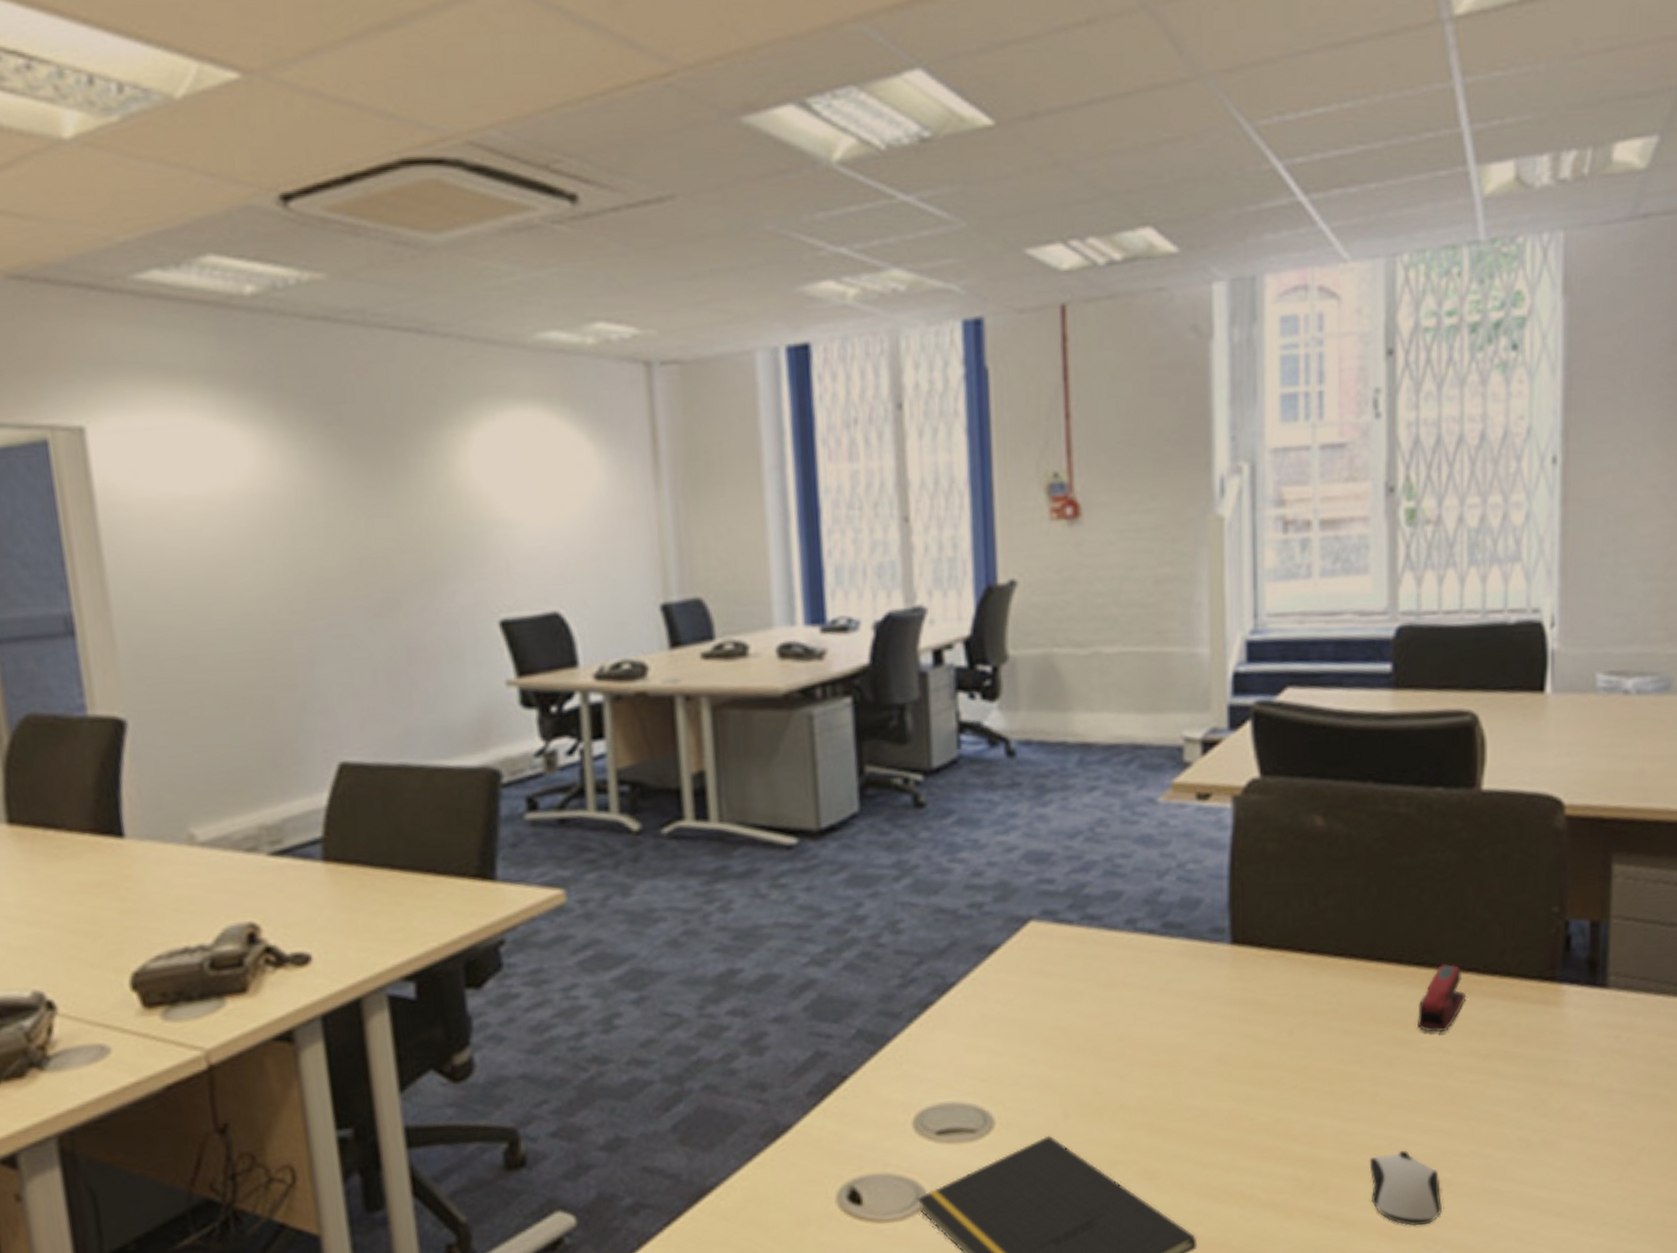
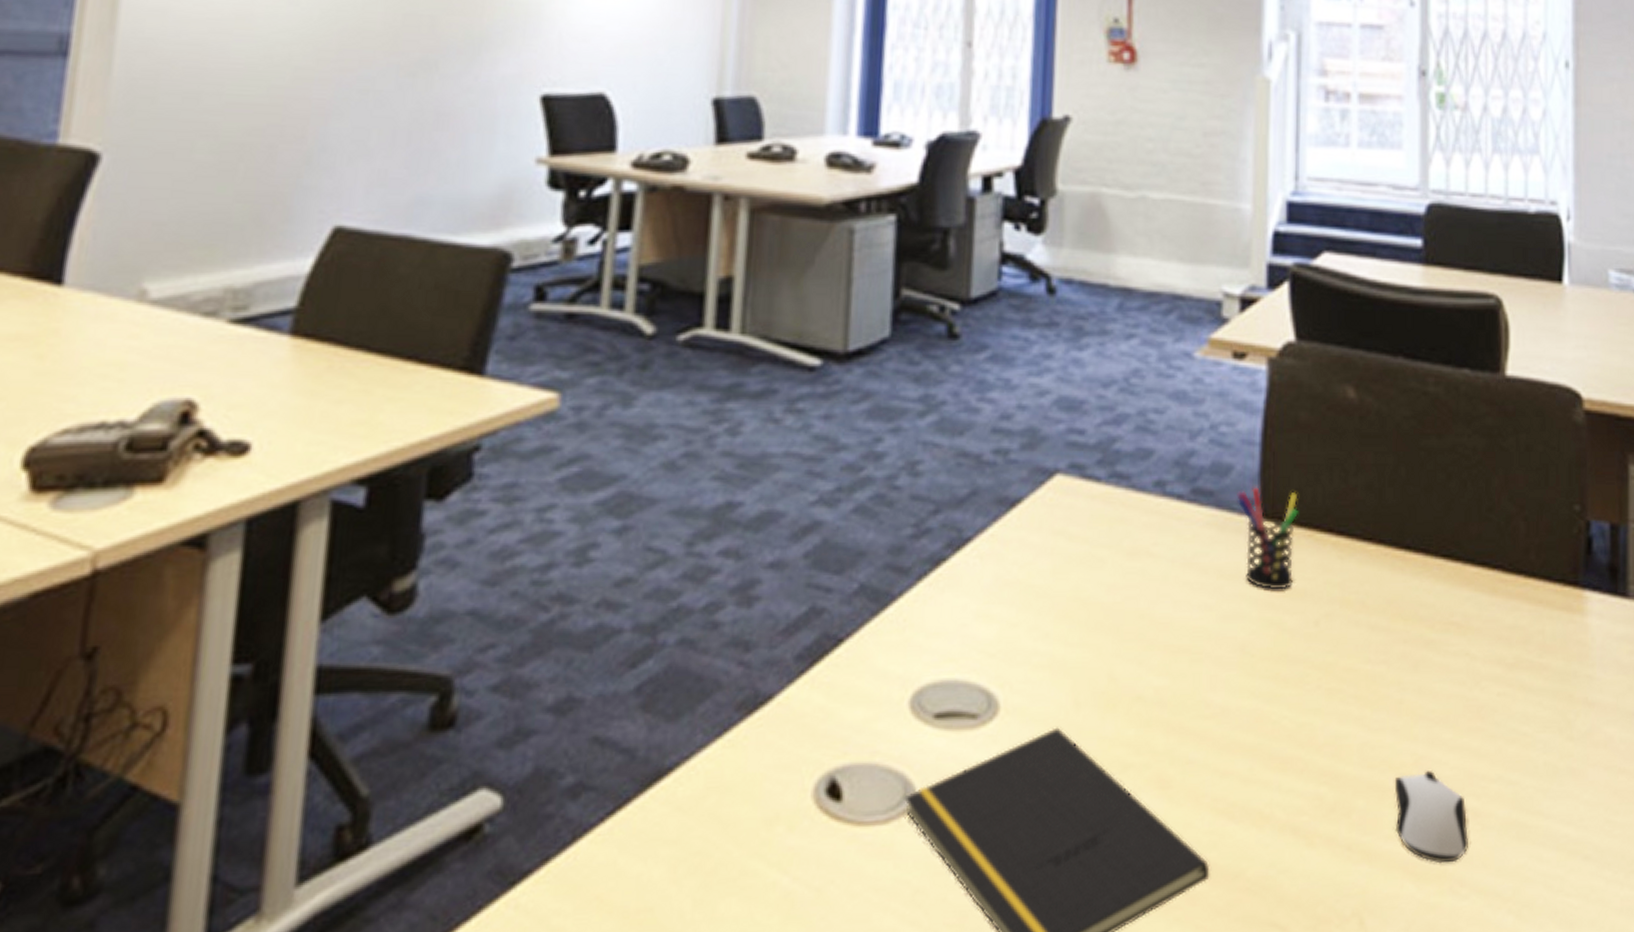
pen holder: none [1207,917,1268,1006] -> present [1237,488,1298,590]
stapler: present [1418,963,1465,1033] -> none [1444,558,1491,635]

